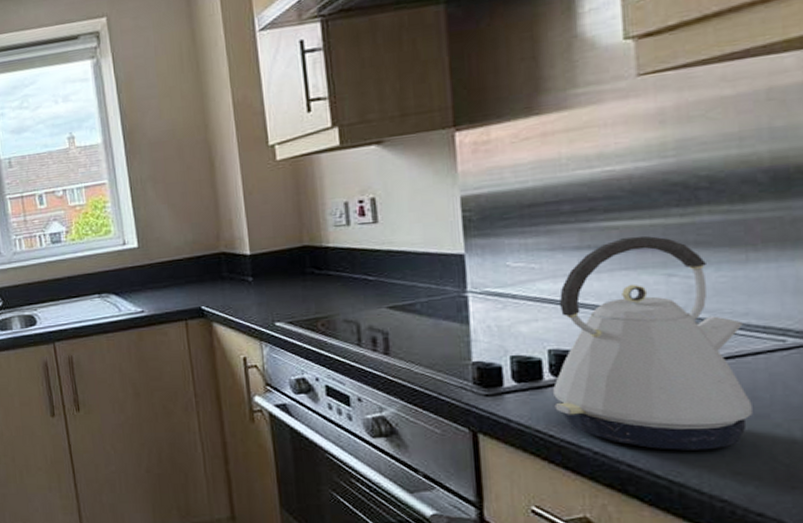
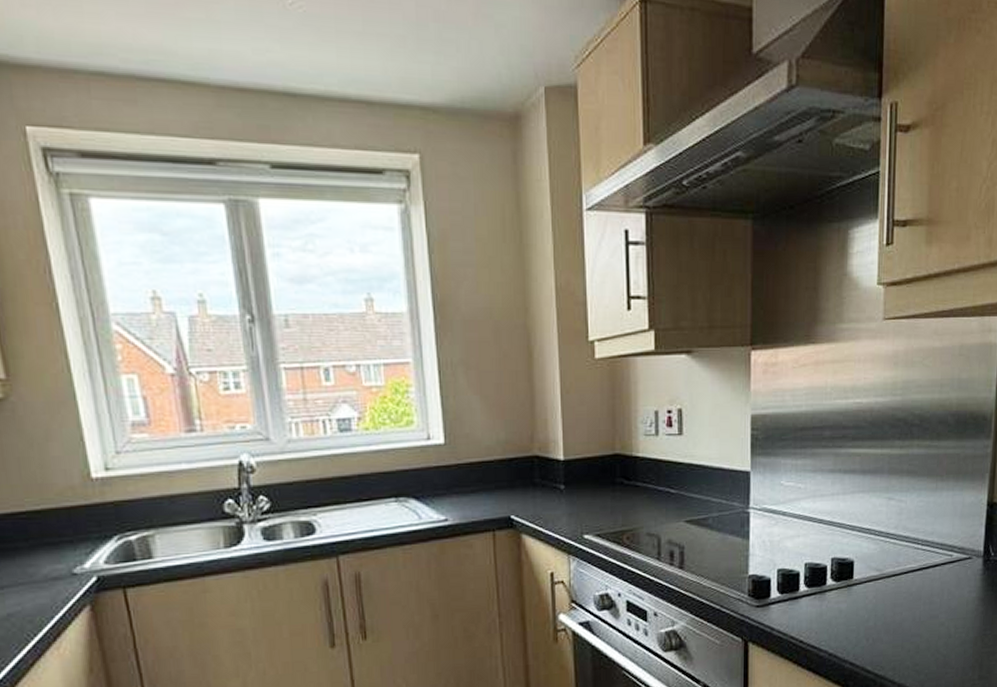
kettle: present [553,235,753,450] -> none [805,463,930,649]

